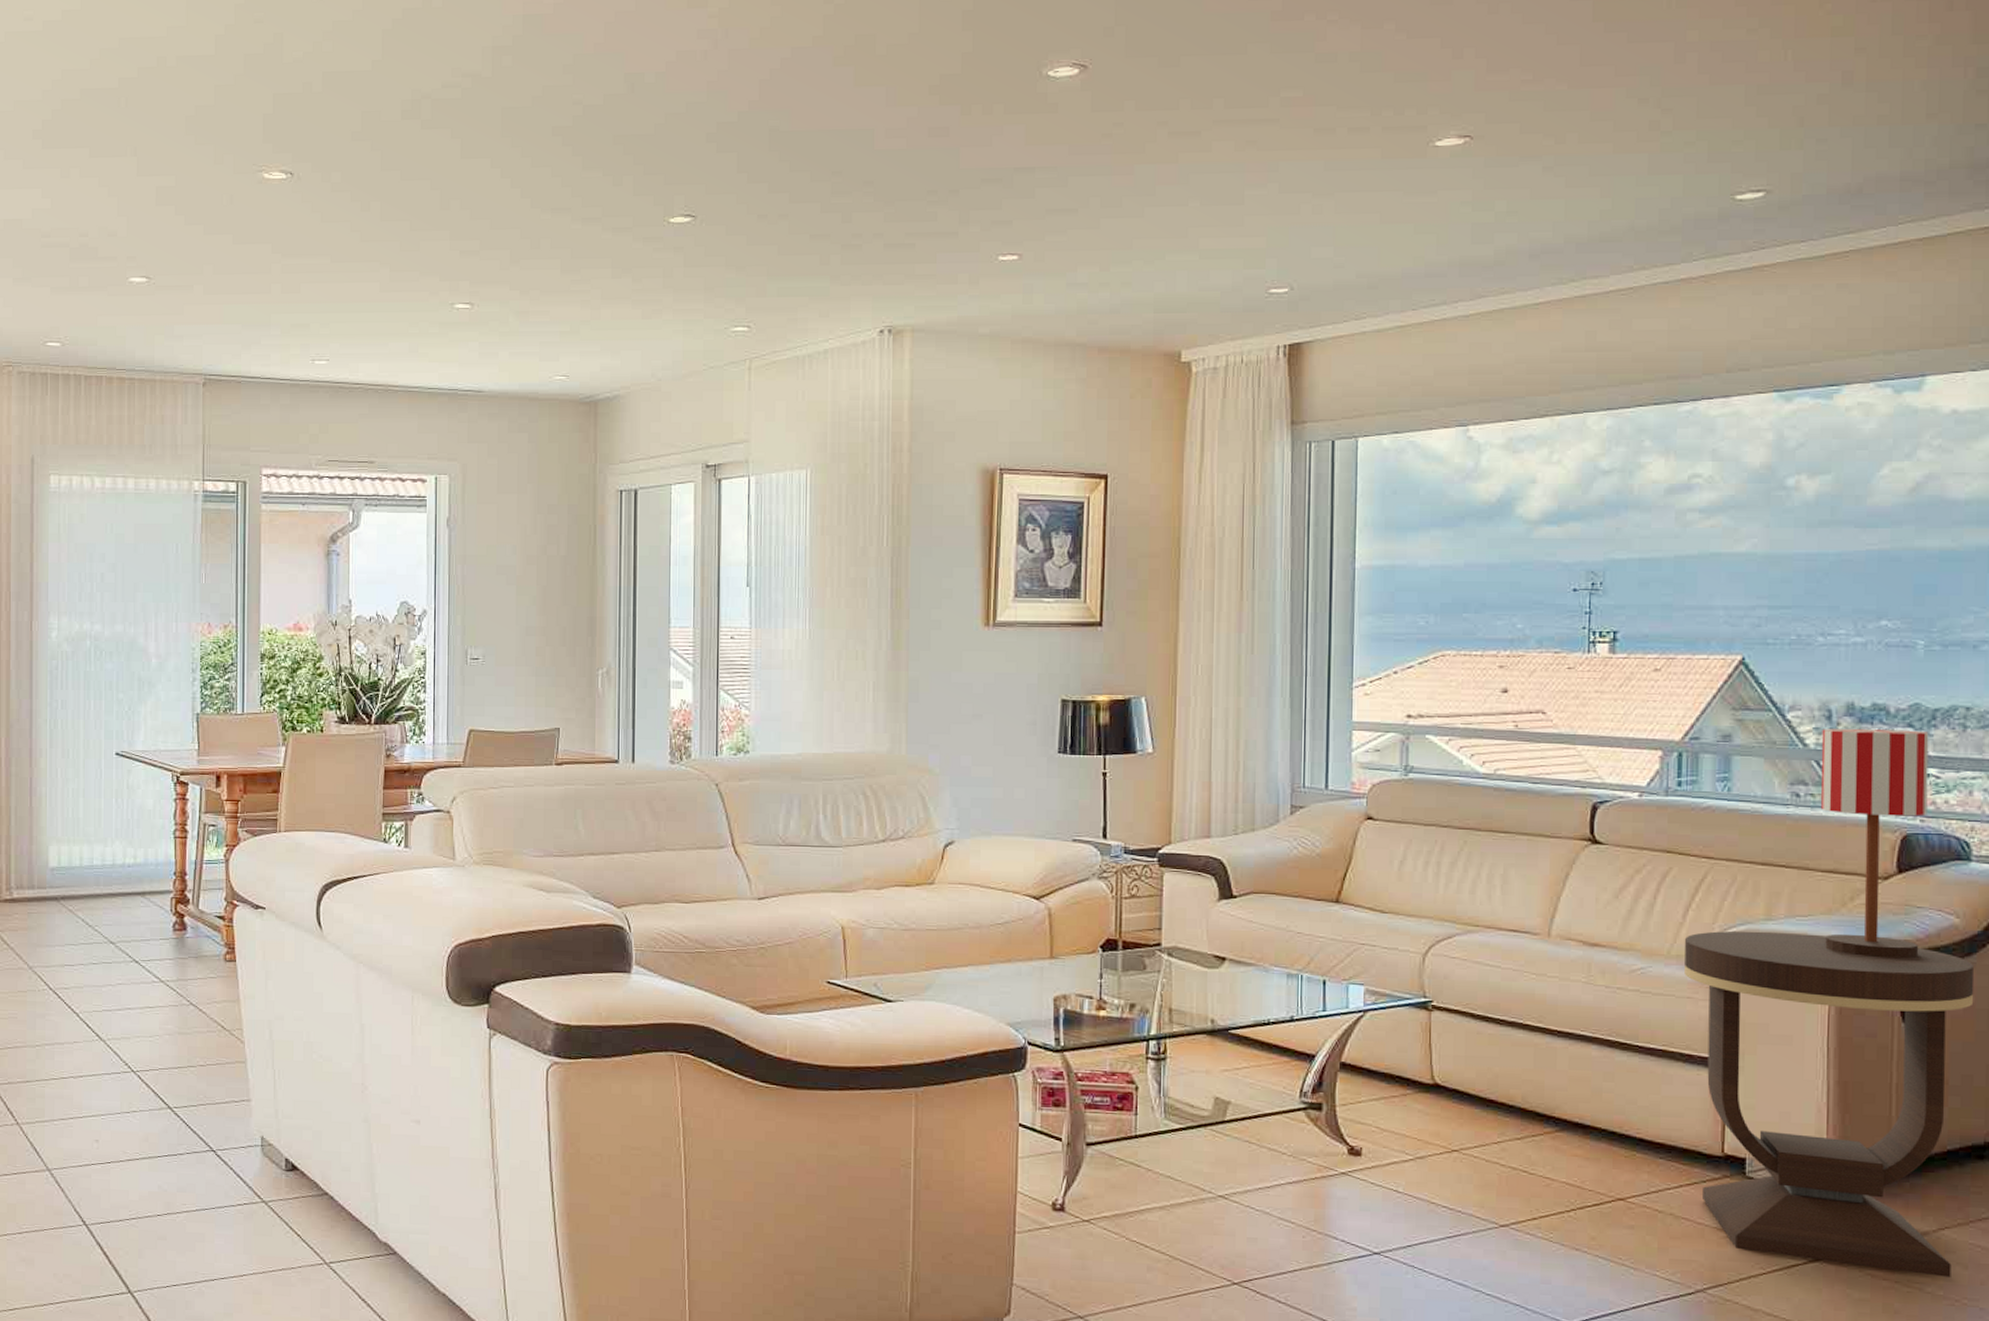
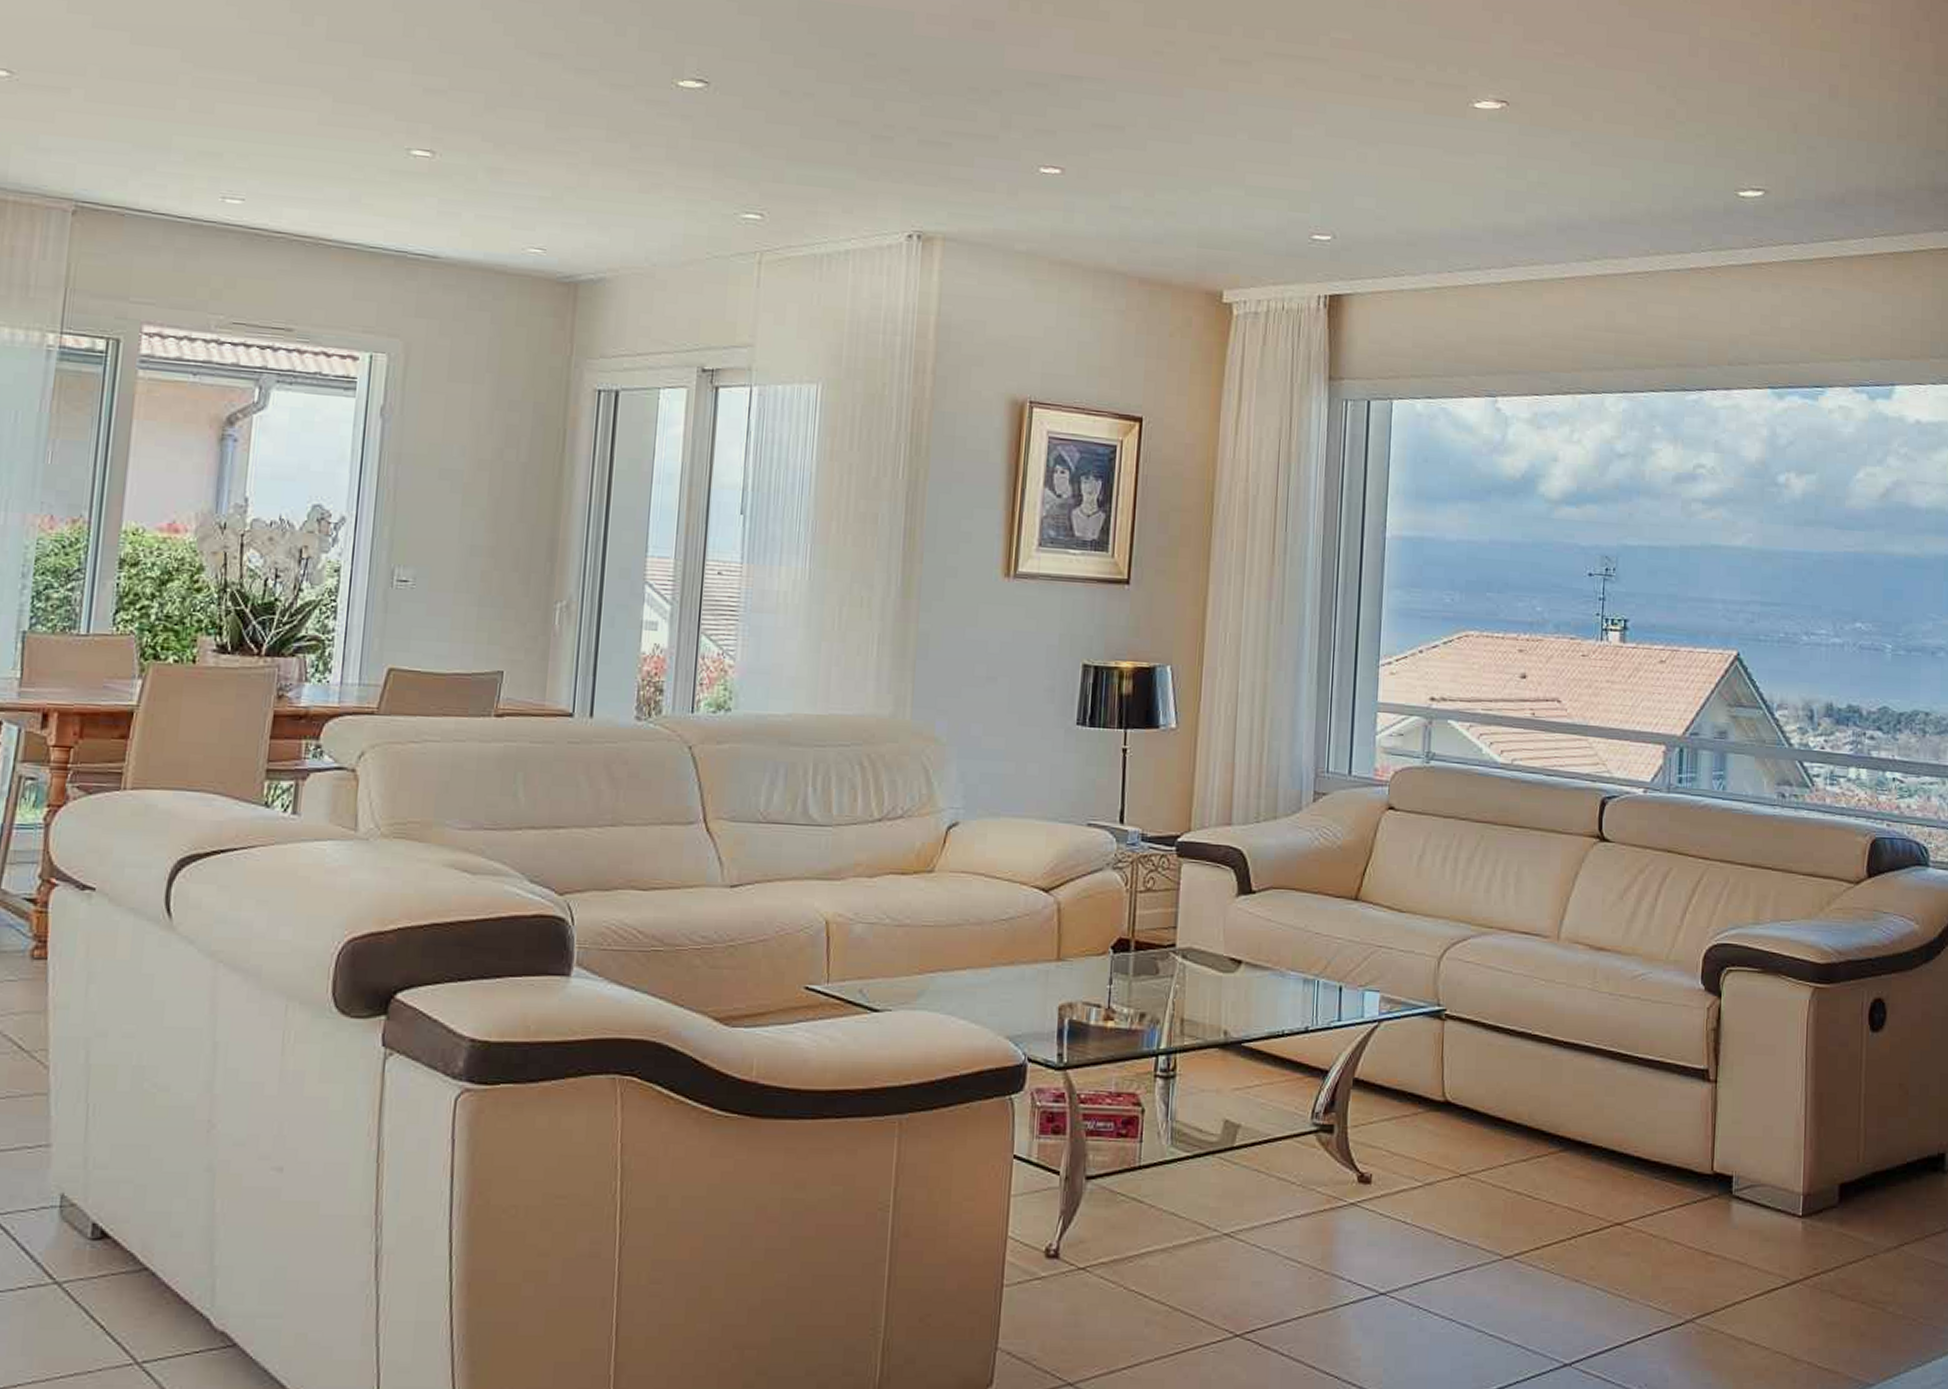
side table: present [1684,930,1975,1277] -> none [1681,935,1931,1295]
table lamp: present [1821,729,1929,959] -> none [1803,729,1895,966]

